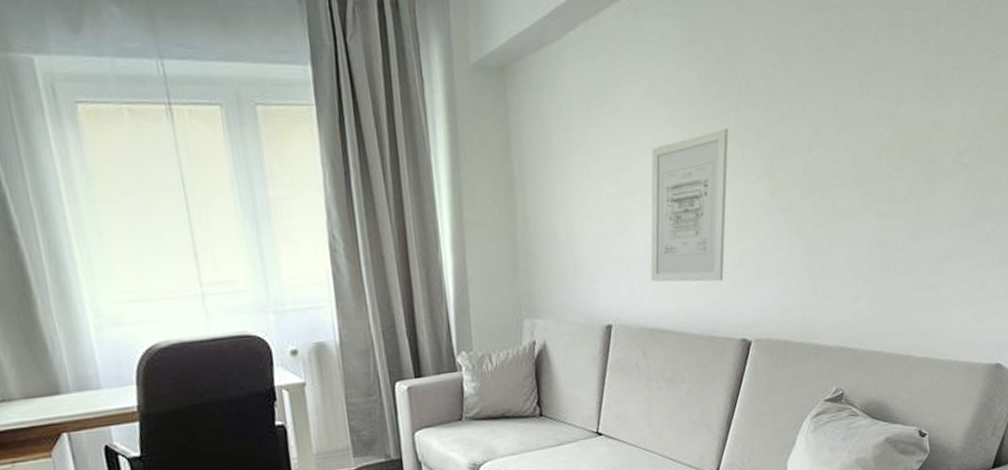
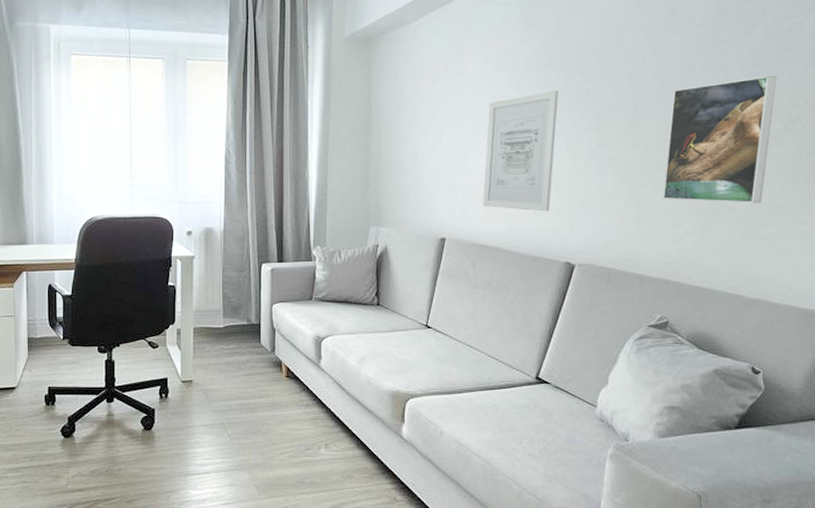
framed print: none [837,100,948,256] -> present [662,75,777,204]

